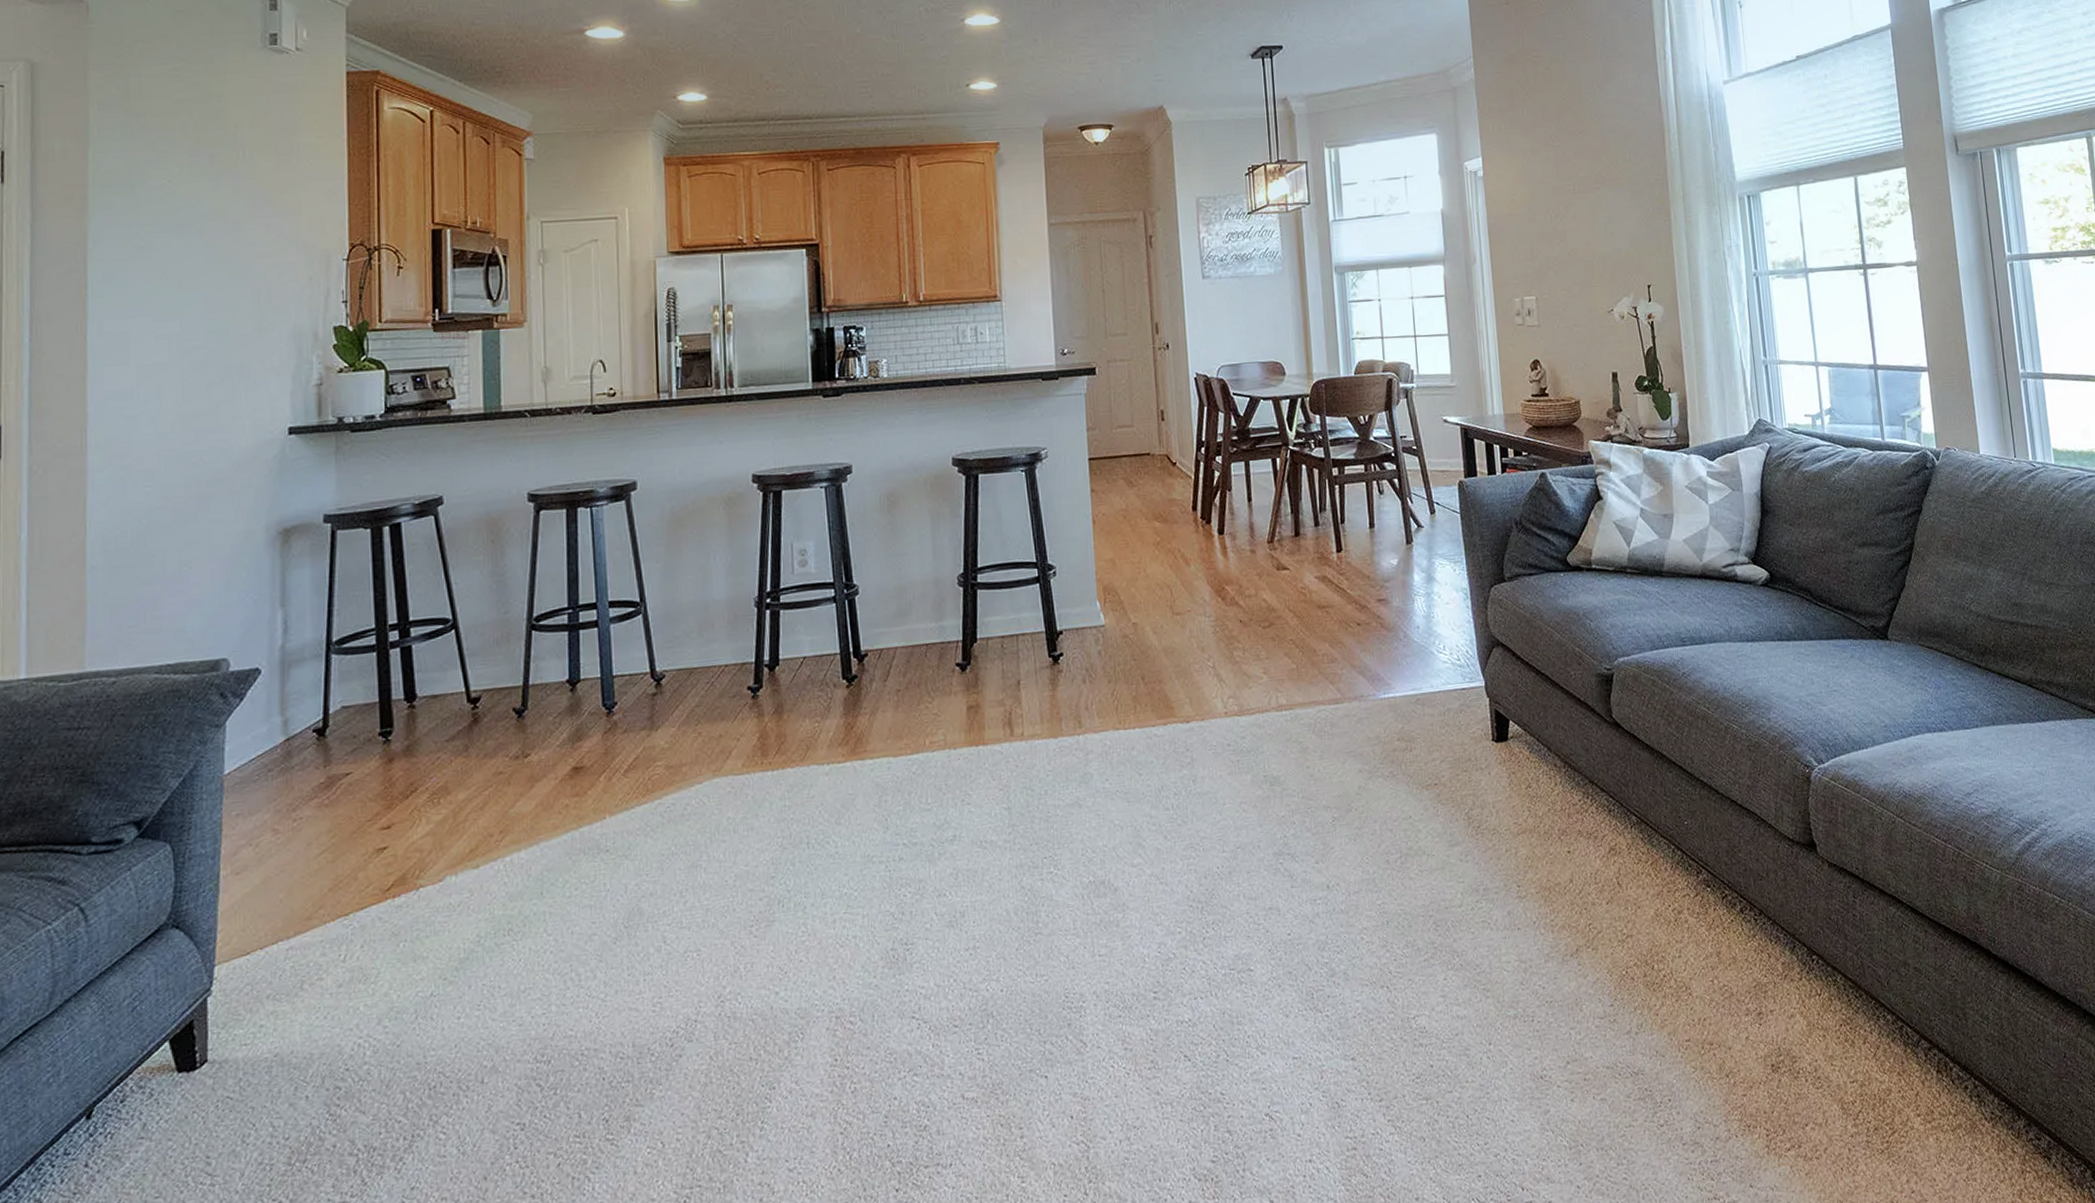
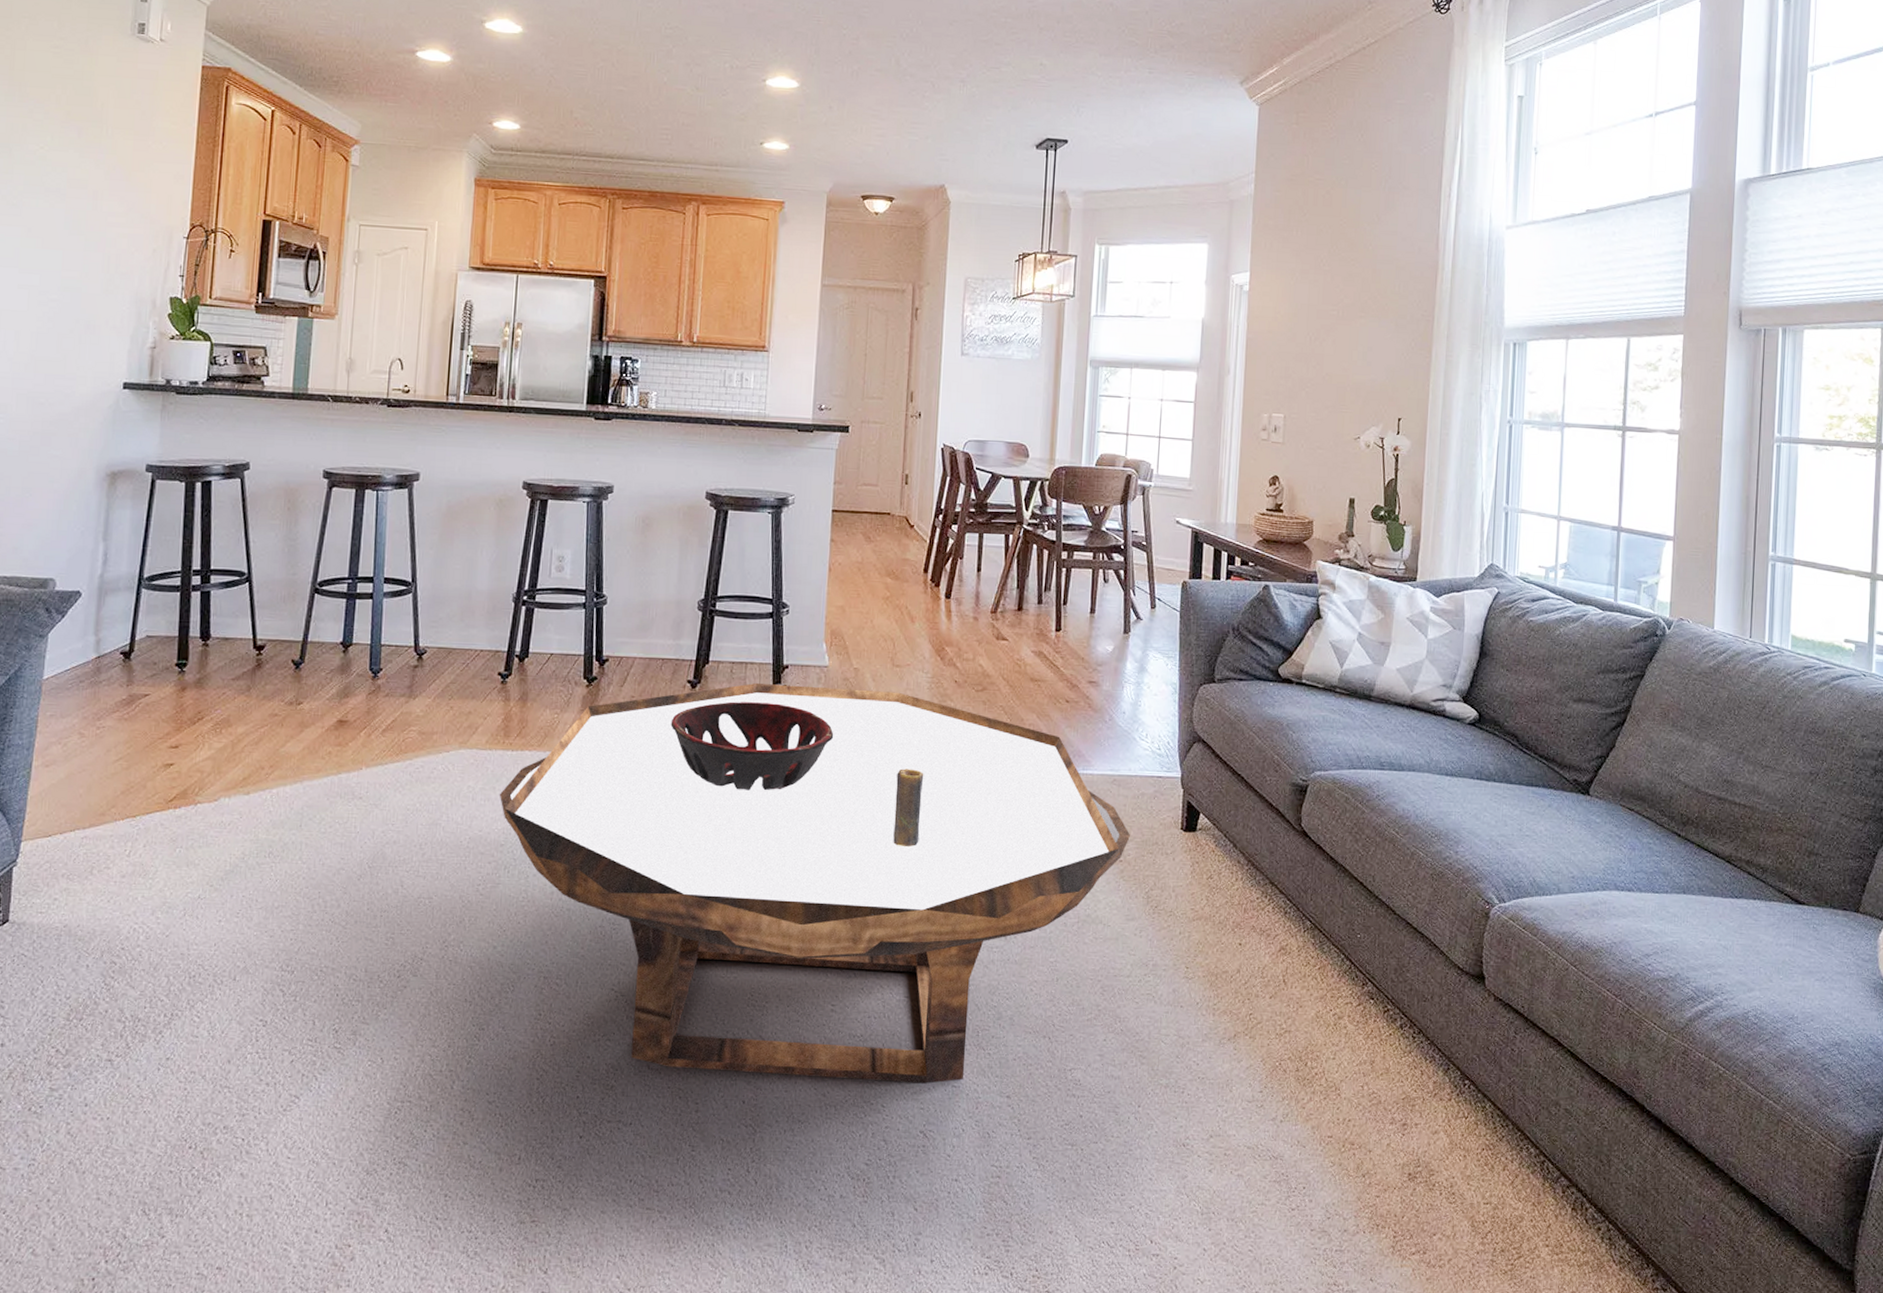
coffee table: none [763,641,1442,1094] -> present [499,682,1130,1084]
decorative bowl: none [943,673,1120,774] -> present [670,701,834,791]
candle: none [1191,721,1224,807] -> present [893,768,924,848]

